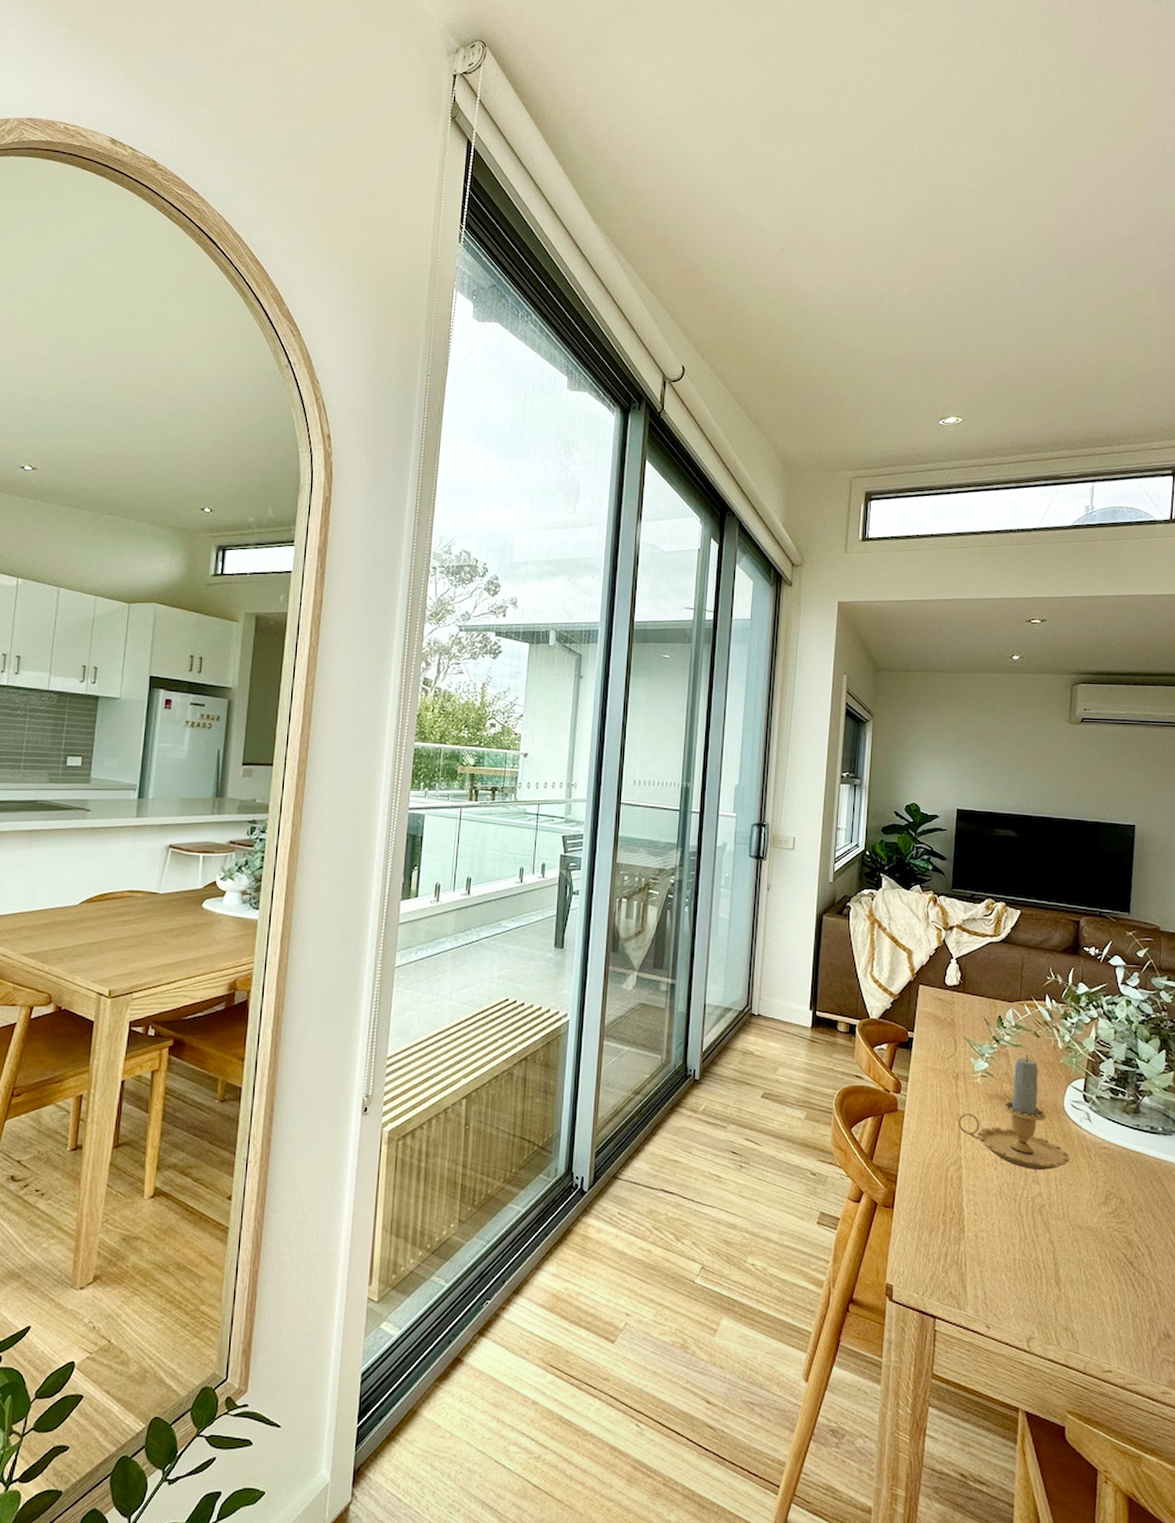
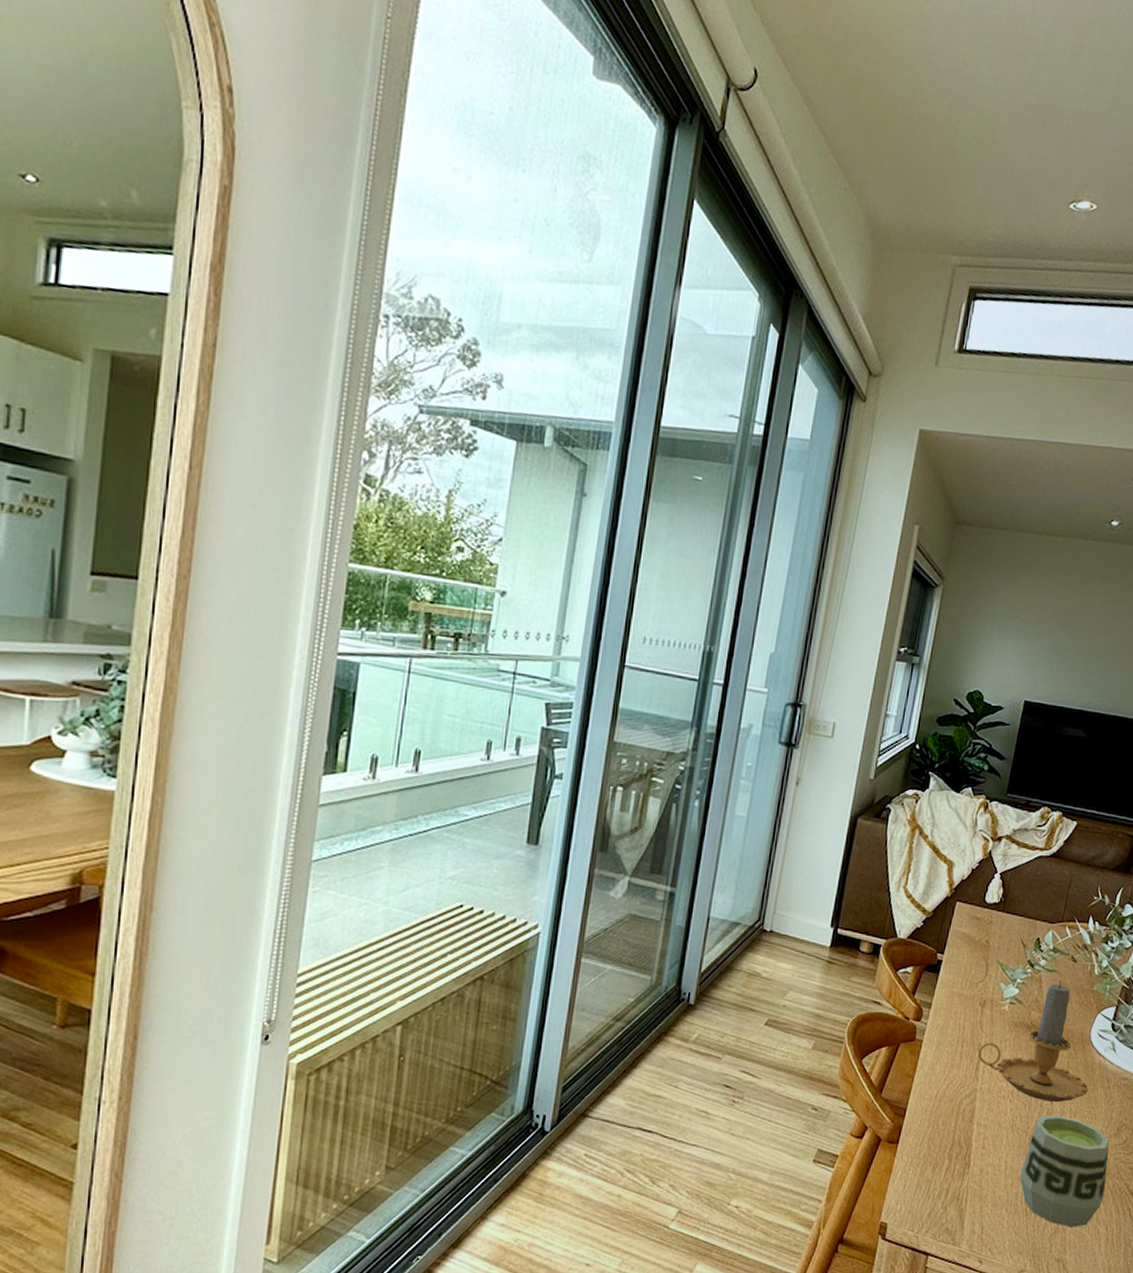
cup: none [1015,1183,1103,1295] -> present [1020,1115,1110,1227]

